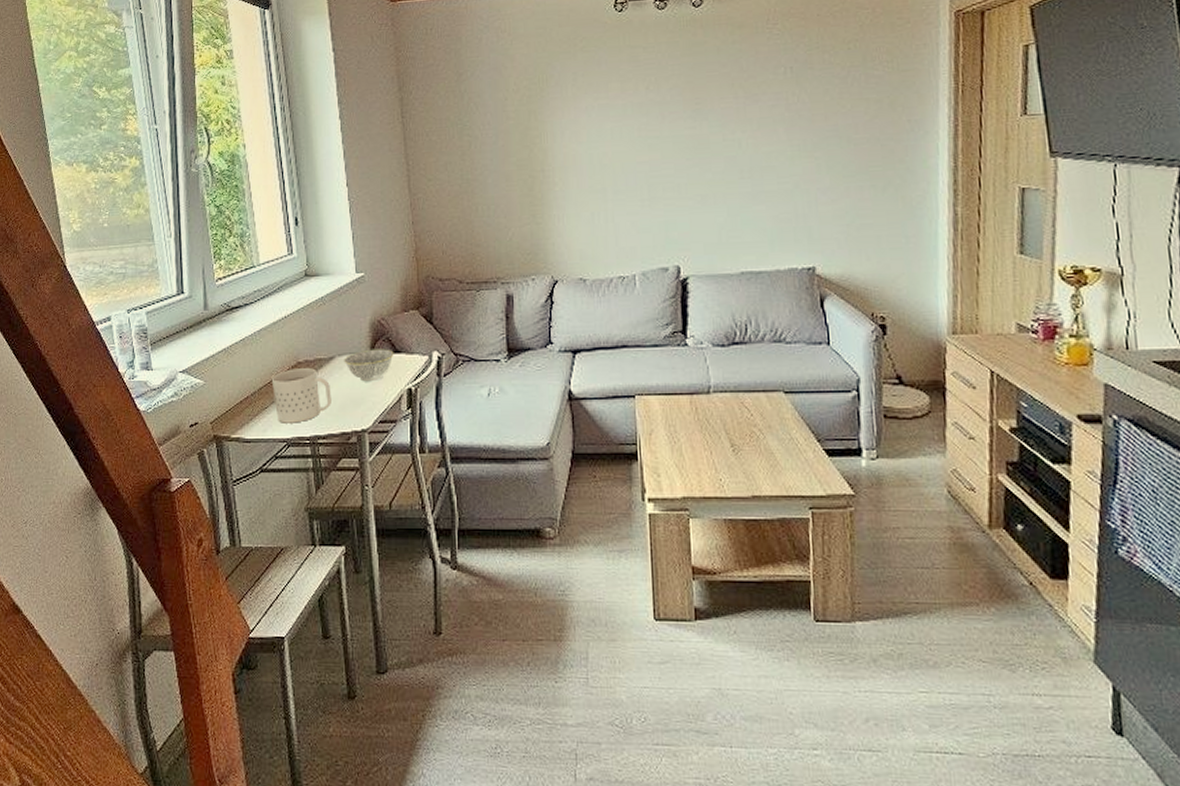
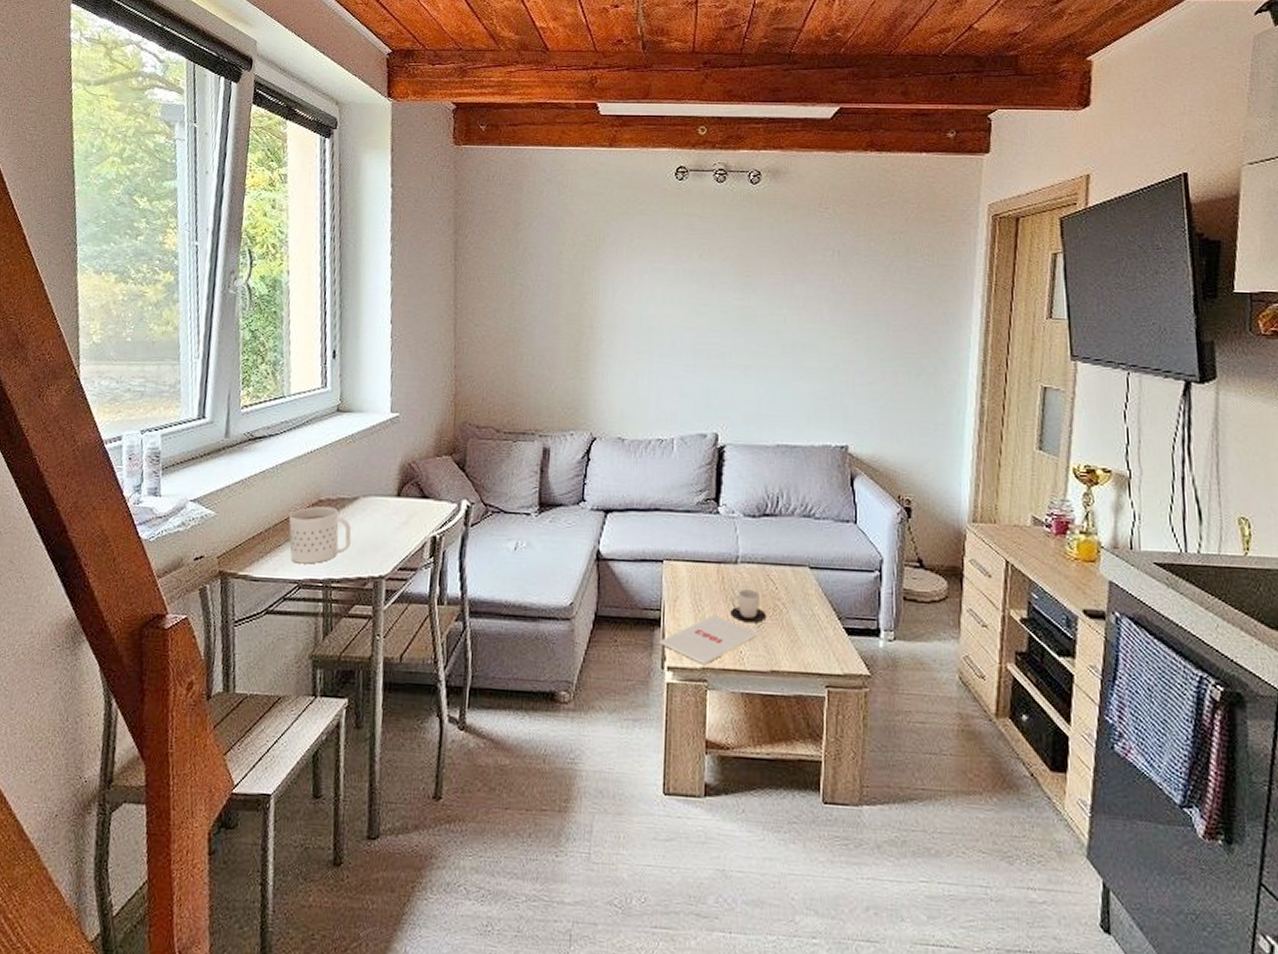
bowl: present [344,349,394,382] -> none [368,492,422,527]
magazine: none [637,445,736,495] -> present [659,614,757,666]
cup: none [706,418,743,451] -> present [730,589,766,623]

